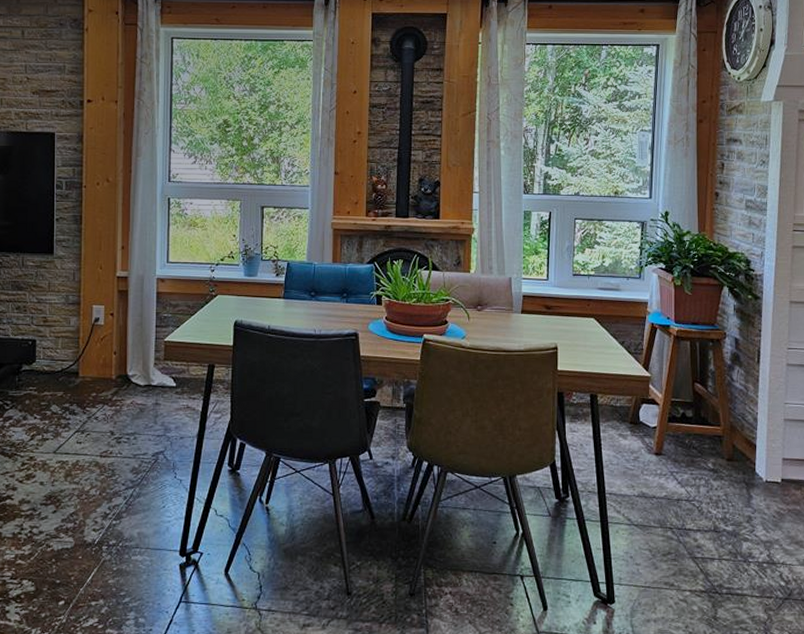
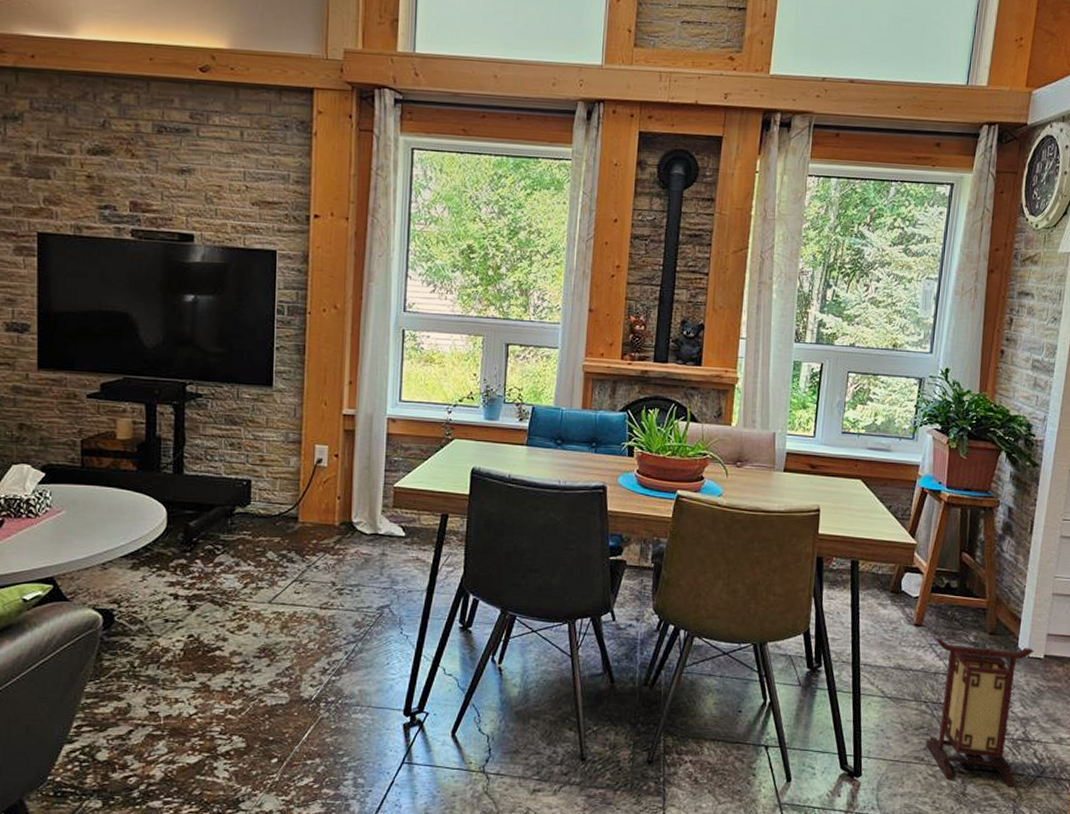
lantern: none [674,463,772,610] -> present [925,637,1035,787]

